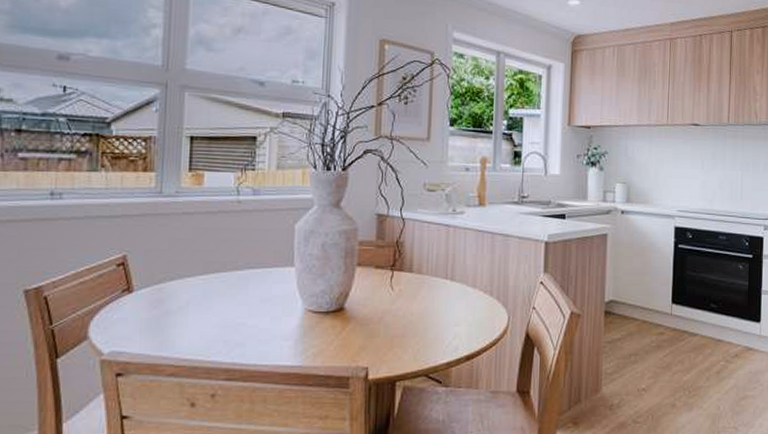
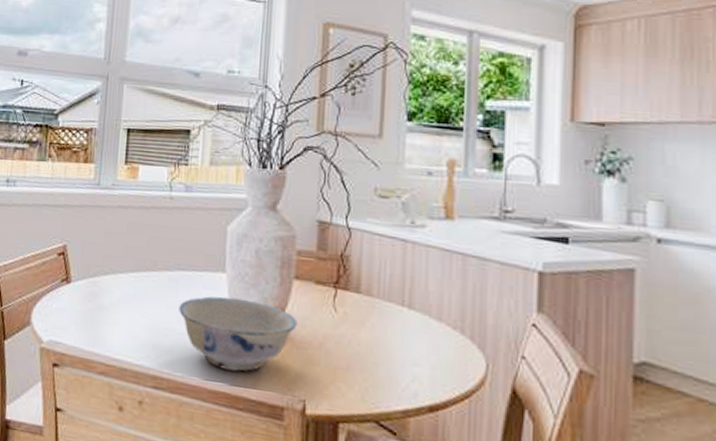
ceramic bowl: none [249,288,360,353] -> present [179,296,298,372]

